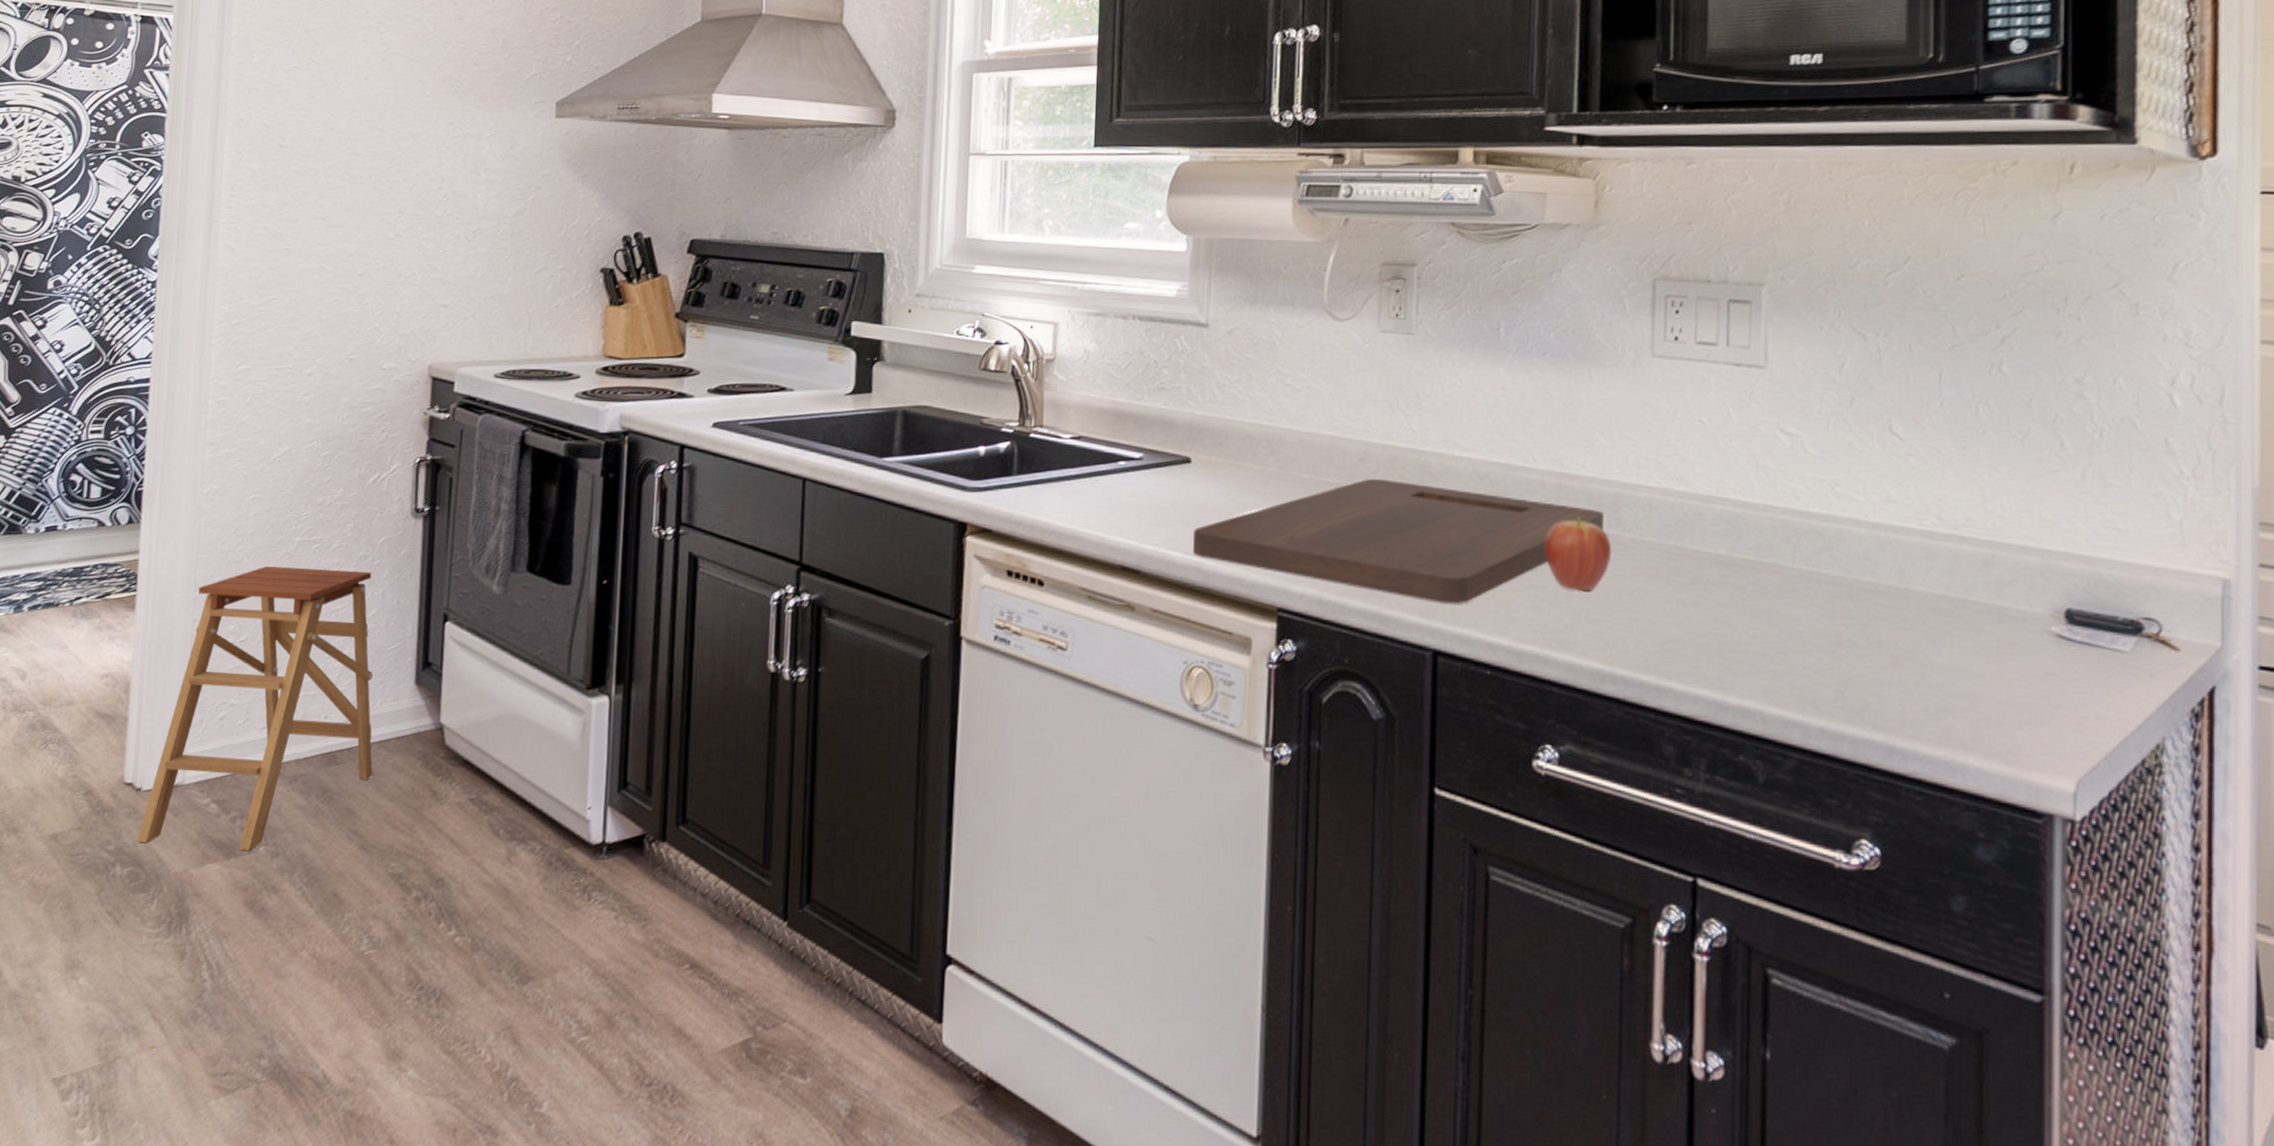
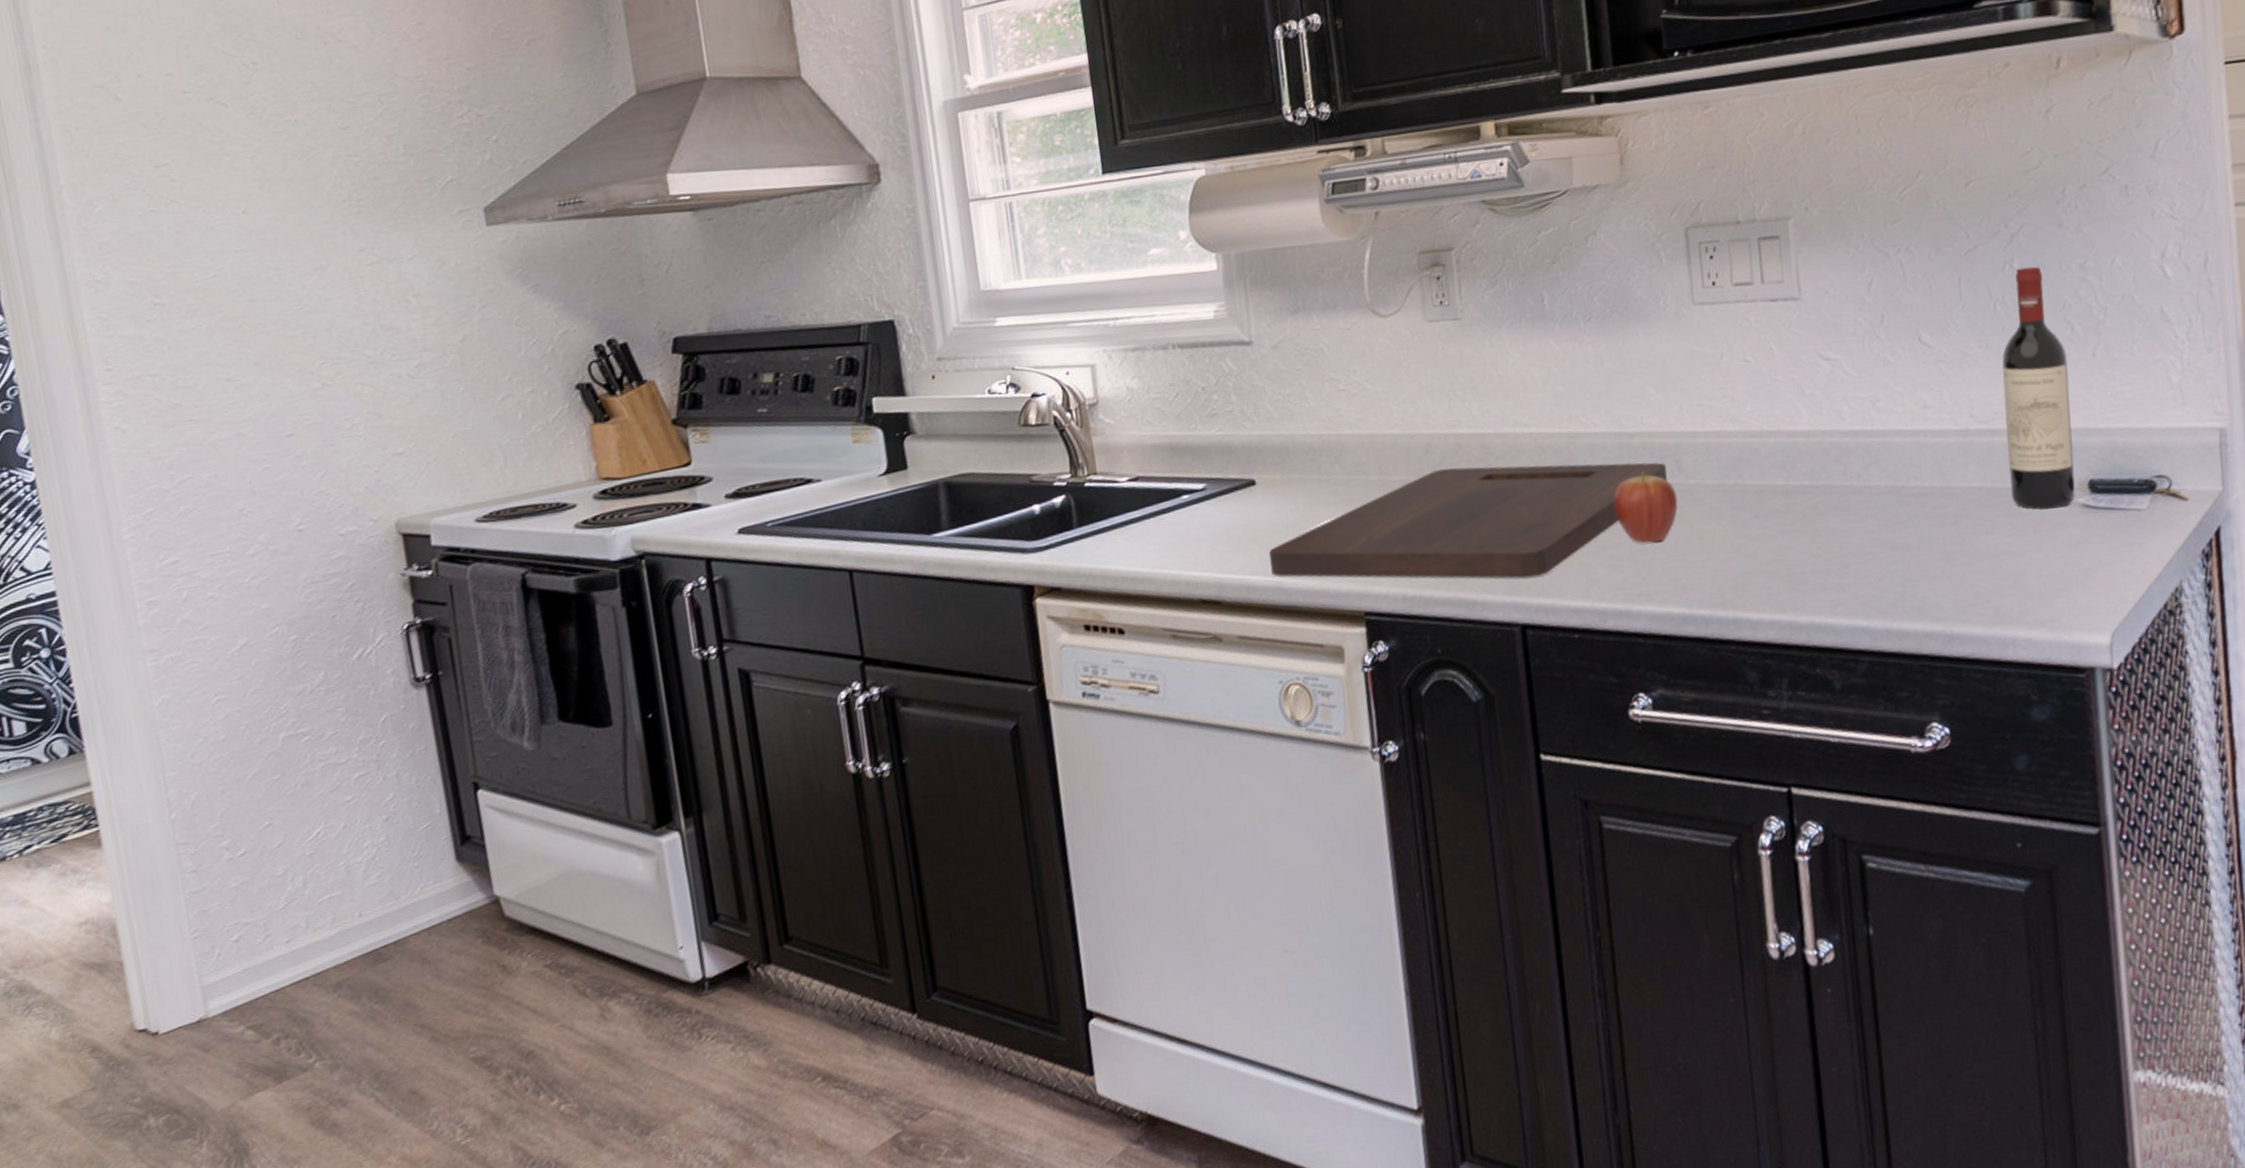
step ladder: present [136,566,373,851] -> none [166,754,428,1088]
wine bottle: none [1975,372,2053,632] -> present [2002,266,2075,509]

